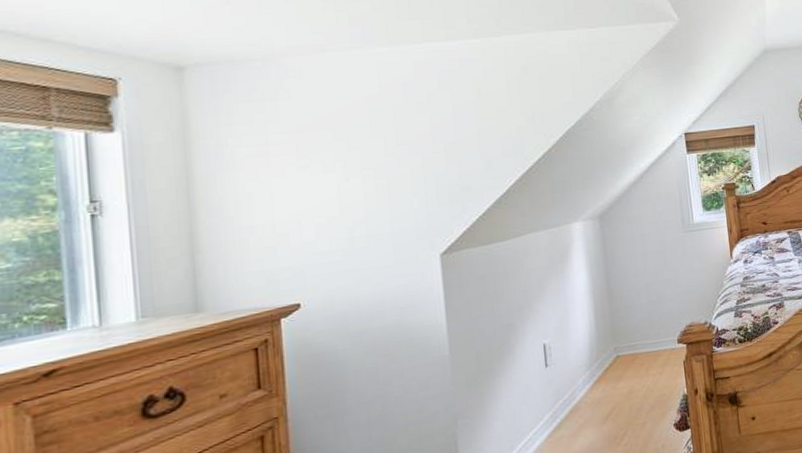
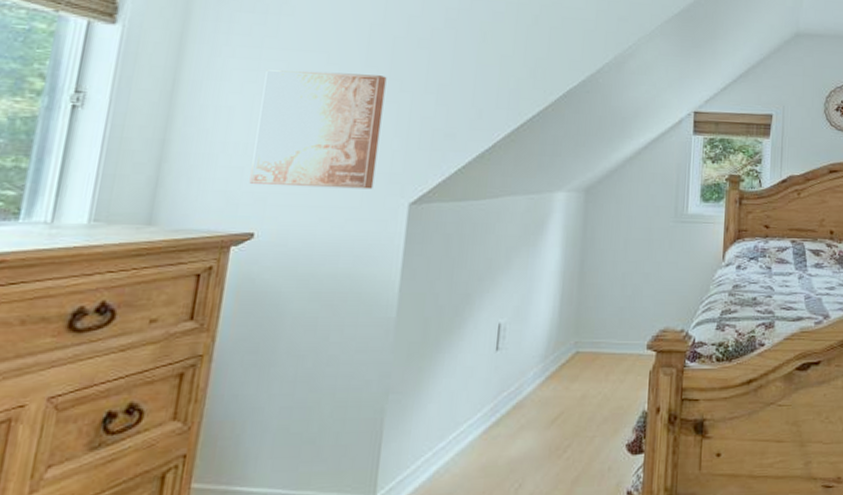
wall art: none [276,143,404,260] -> present [249,69,387,189]

